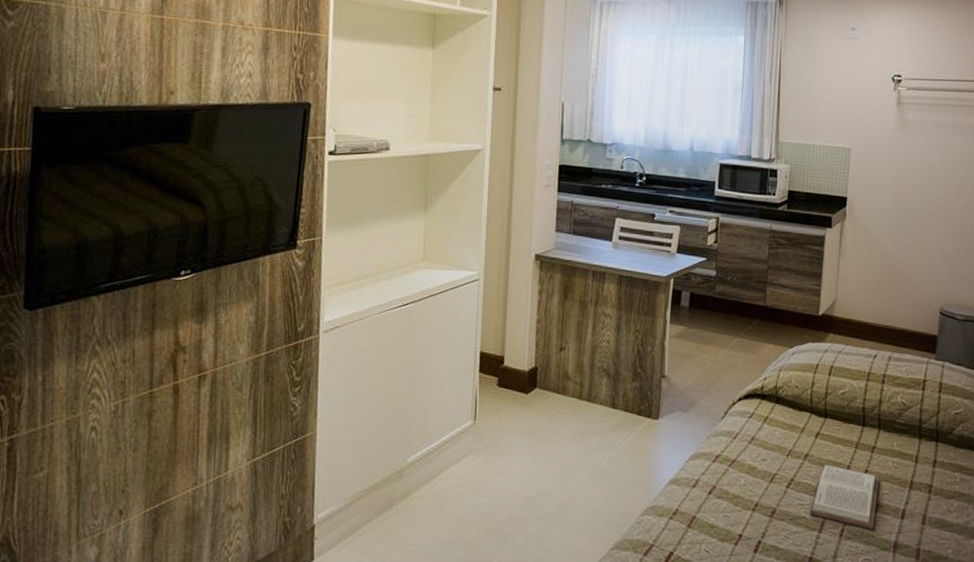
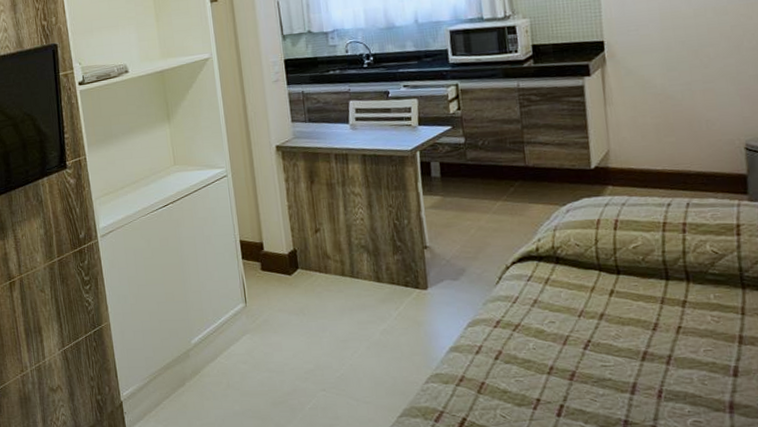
book: present [810,463,880,529] -> none [616,322,700,389]

